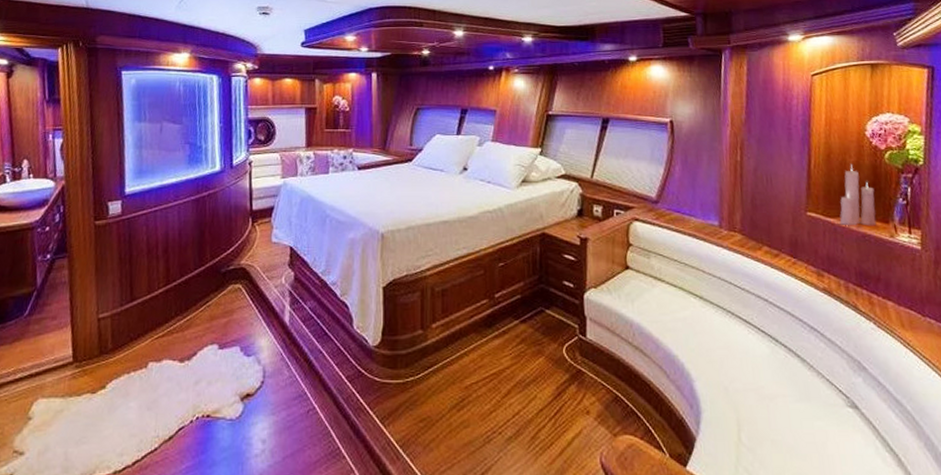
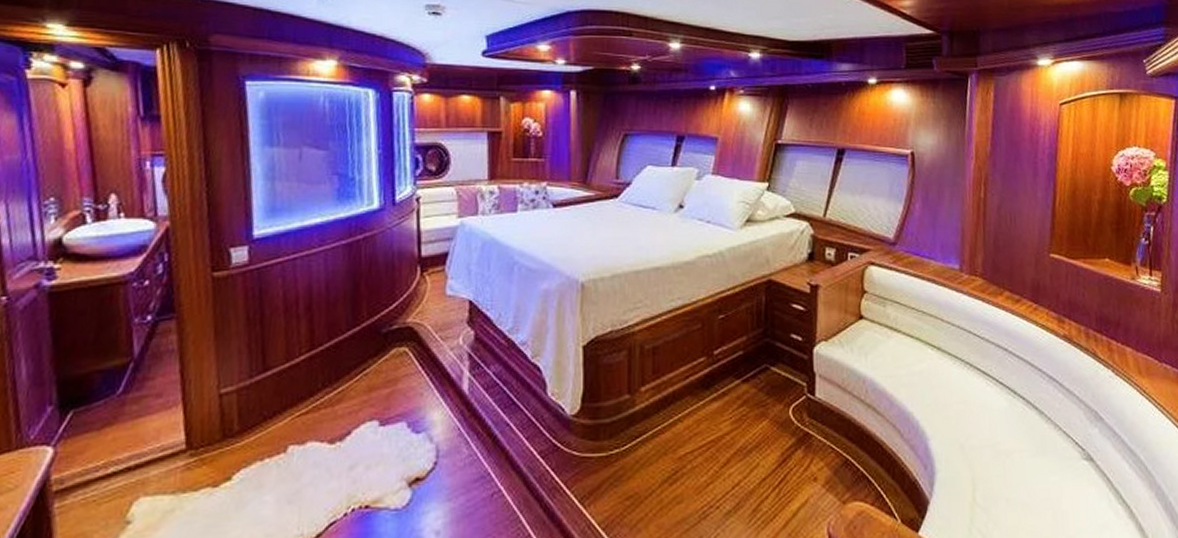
candle: present [839,164,877,226] -> none [1082,202,1119,269]

